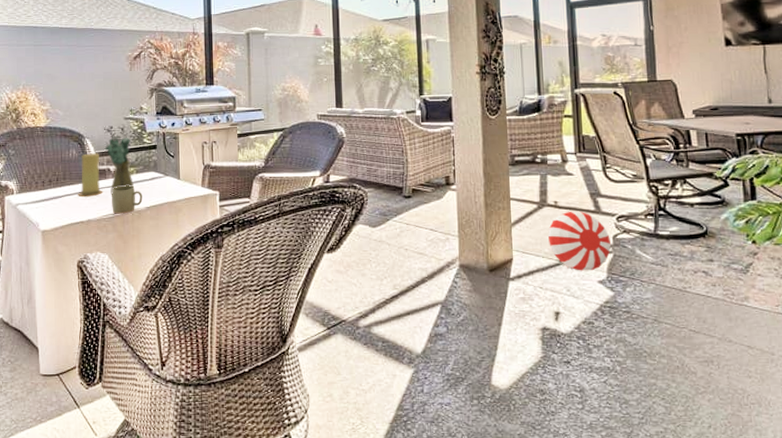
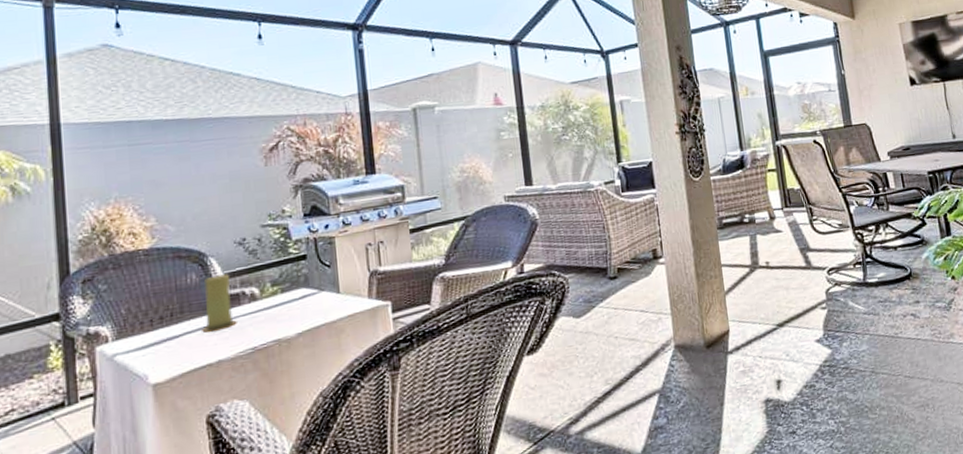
vase: present [104,135,135,197] -> none [236,248,280,327]
mug: present [112,185,143,214] -> none [249,308,292,348]
beach ball: present [548,211,612,271] -> none [762,268,825,333]

